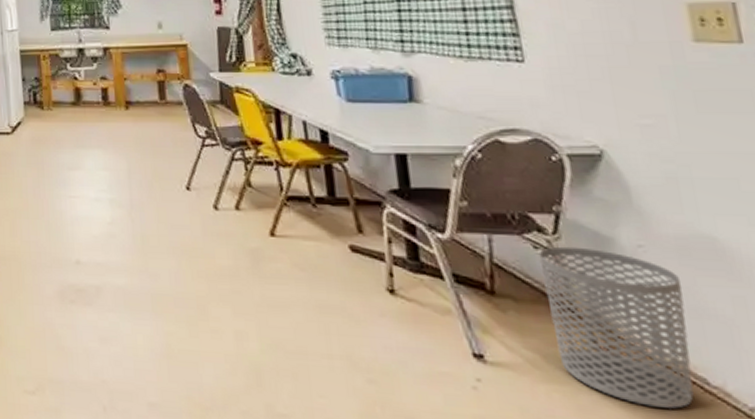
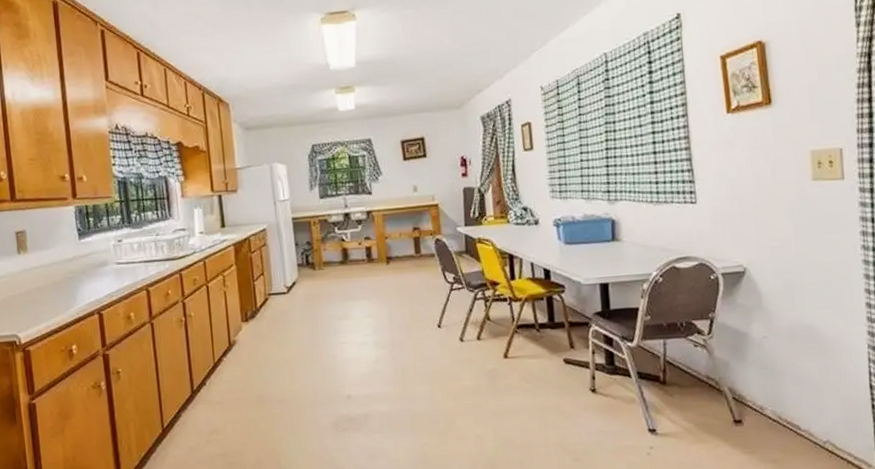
waste bin: present [538,246,694,409] -> none [697,342,791,450]

